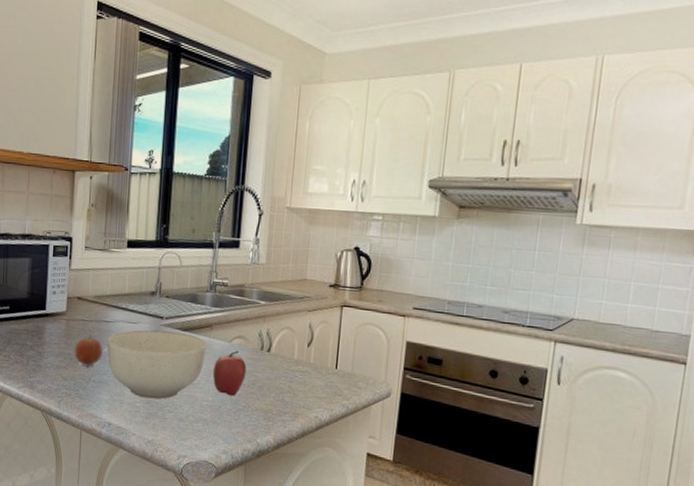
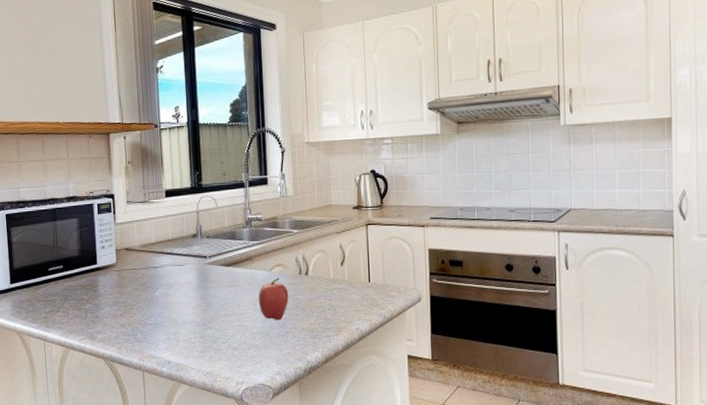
fruit: present [74,334,104,367] -> none [128,281,156,312]
bowl: present [106,330,208,399] -> none [156,268,251,333]

